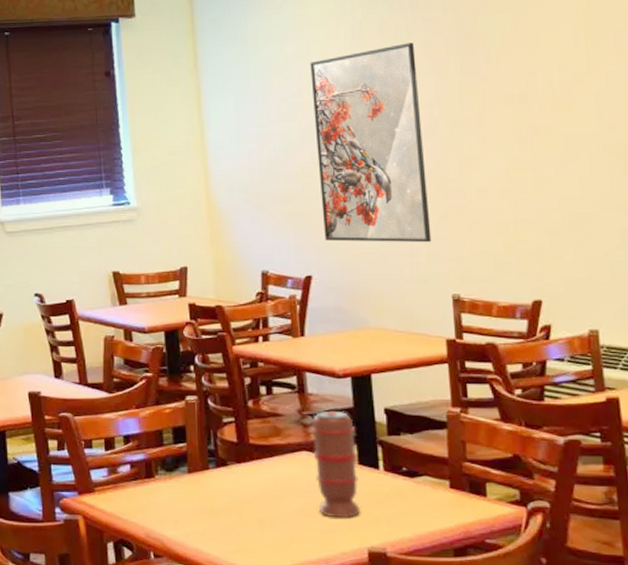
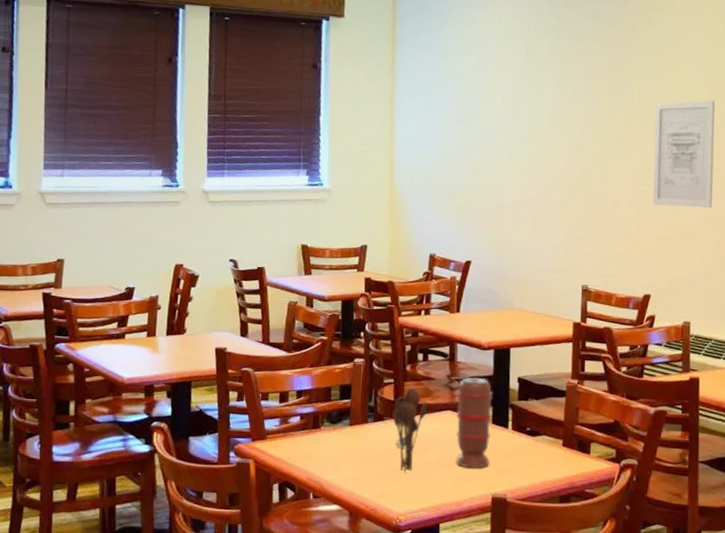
utensil holder: none [237,427,278,524] -> present [392,388,427,471]
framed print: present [310,43,432,243] -> none [485,68,575,240]
wall art: none [520,61,609,193] -> present [653,100,715,209]

